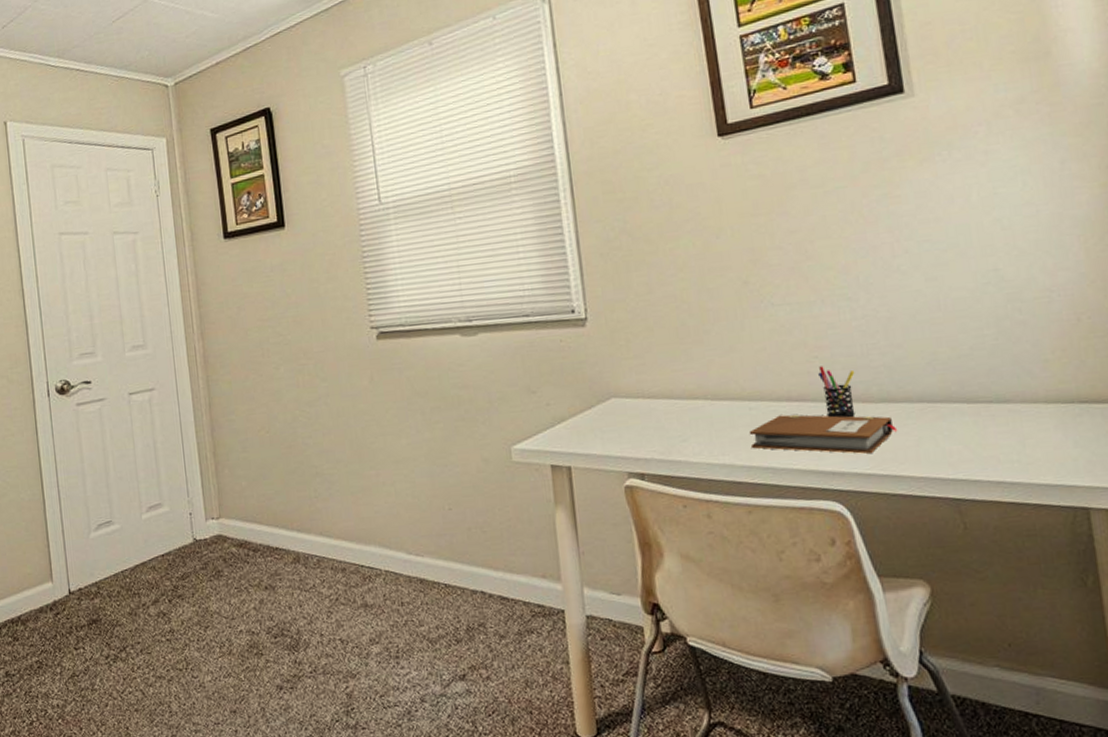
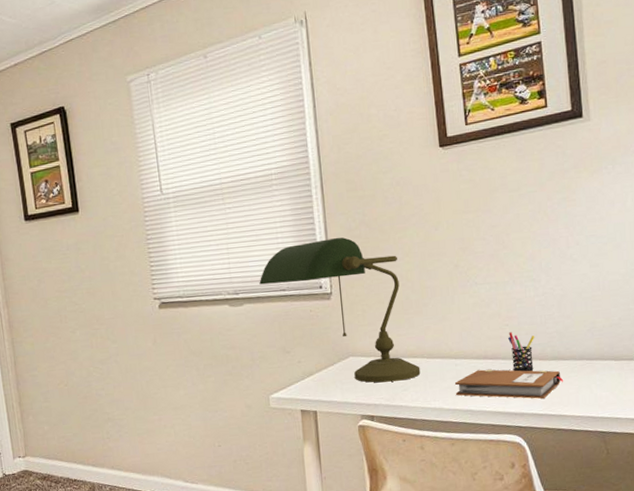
desk lamp: none [497,249,704,431] -> present [259,237,421,383]

